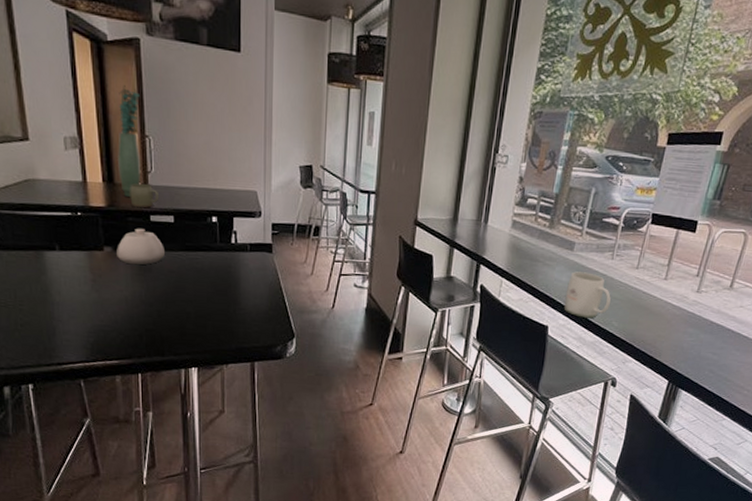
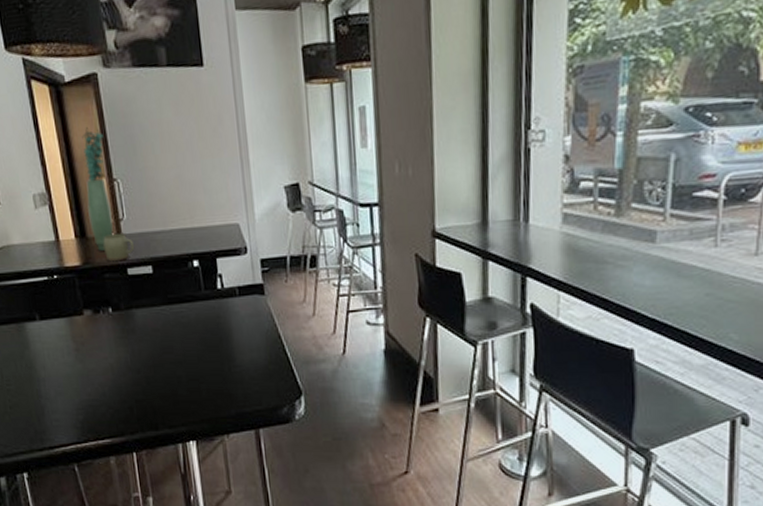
sugar bowl: present [117,228,166,265] -> none [96,284,148,328]
mug: present [563,271,611,318] -> none [652,269,722,333]

